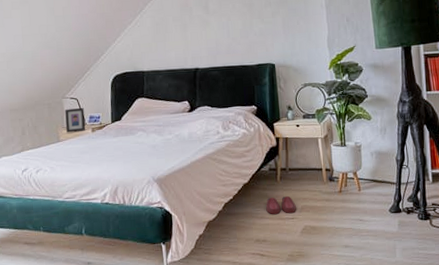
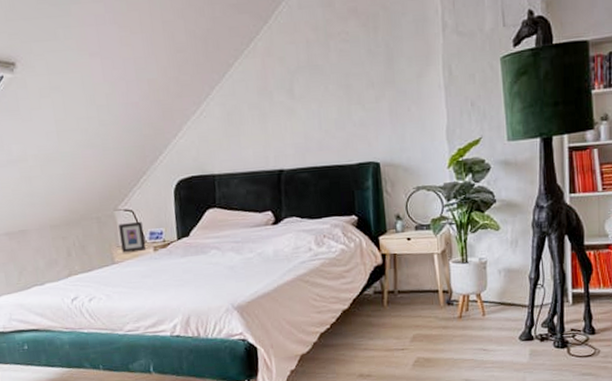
slippers: present [266,196,296,215] -> none [370,324,407,346]

